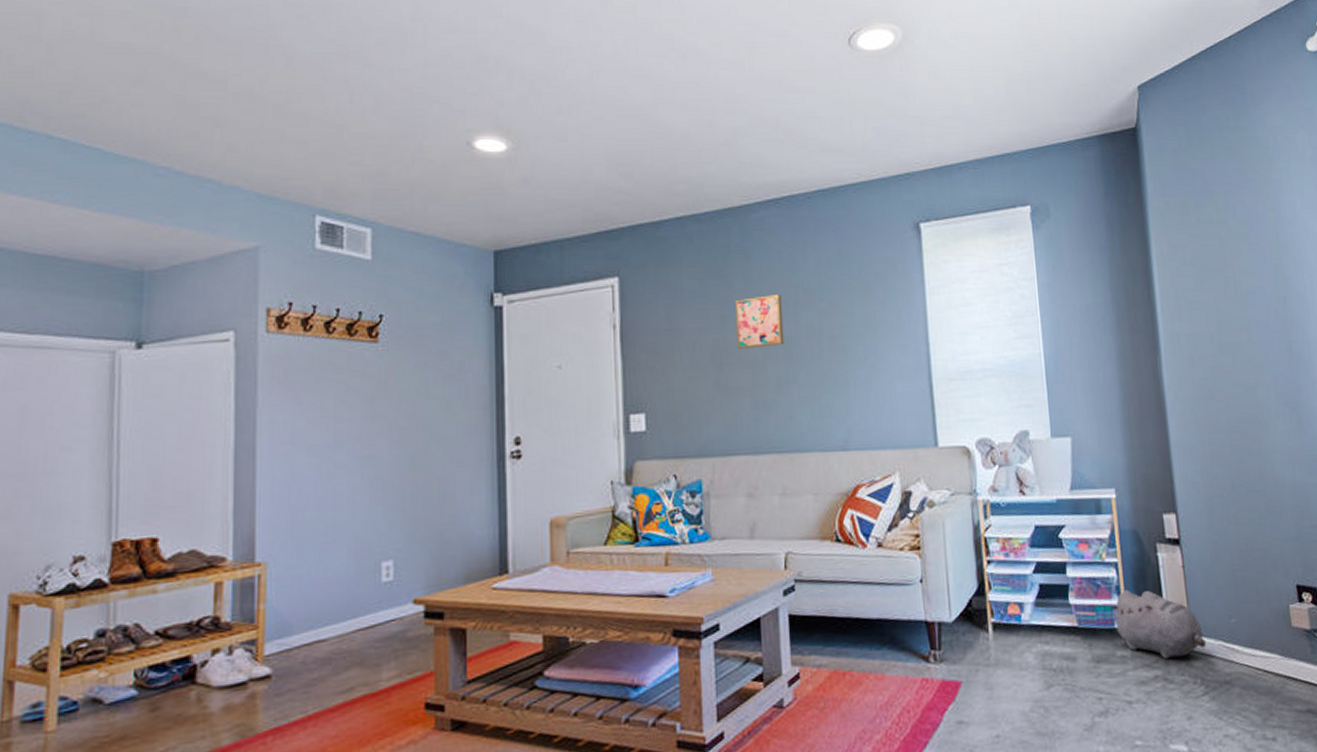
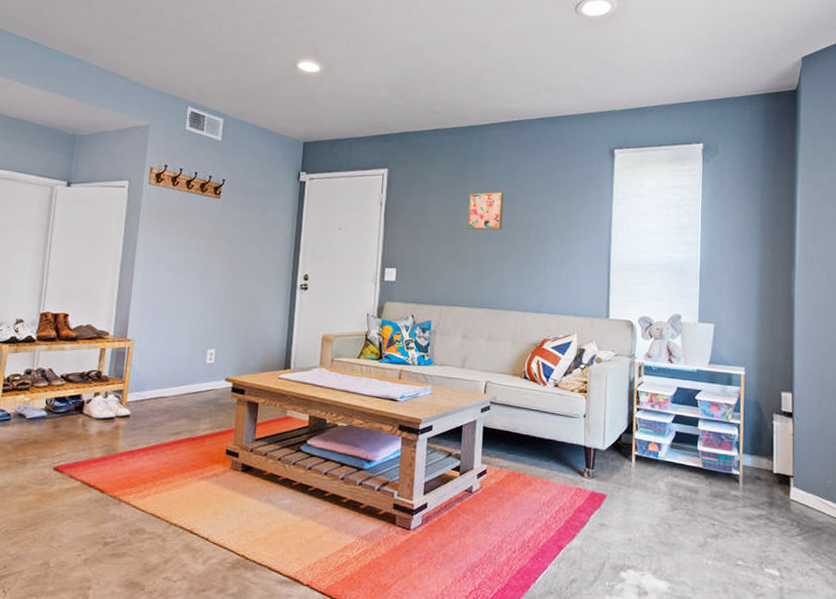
plush toy: present [1109,590,1206,659] -> none [729,445,804,503]

